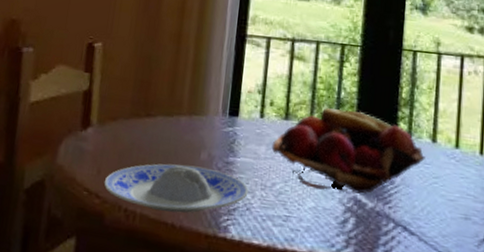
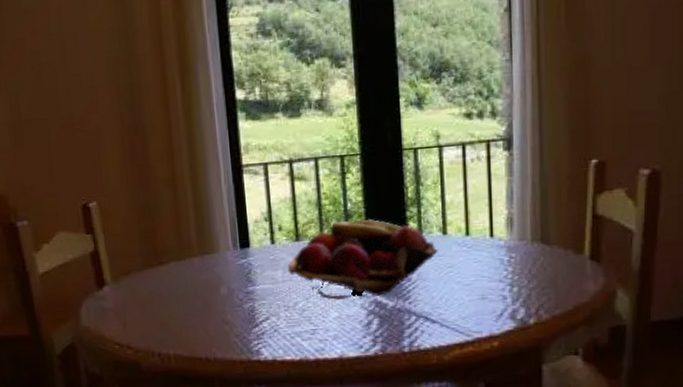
plate: present [104,163,249,213] -> none [132,301,273,349]

